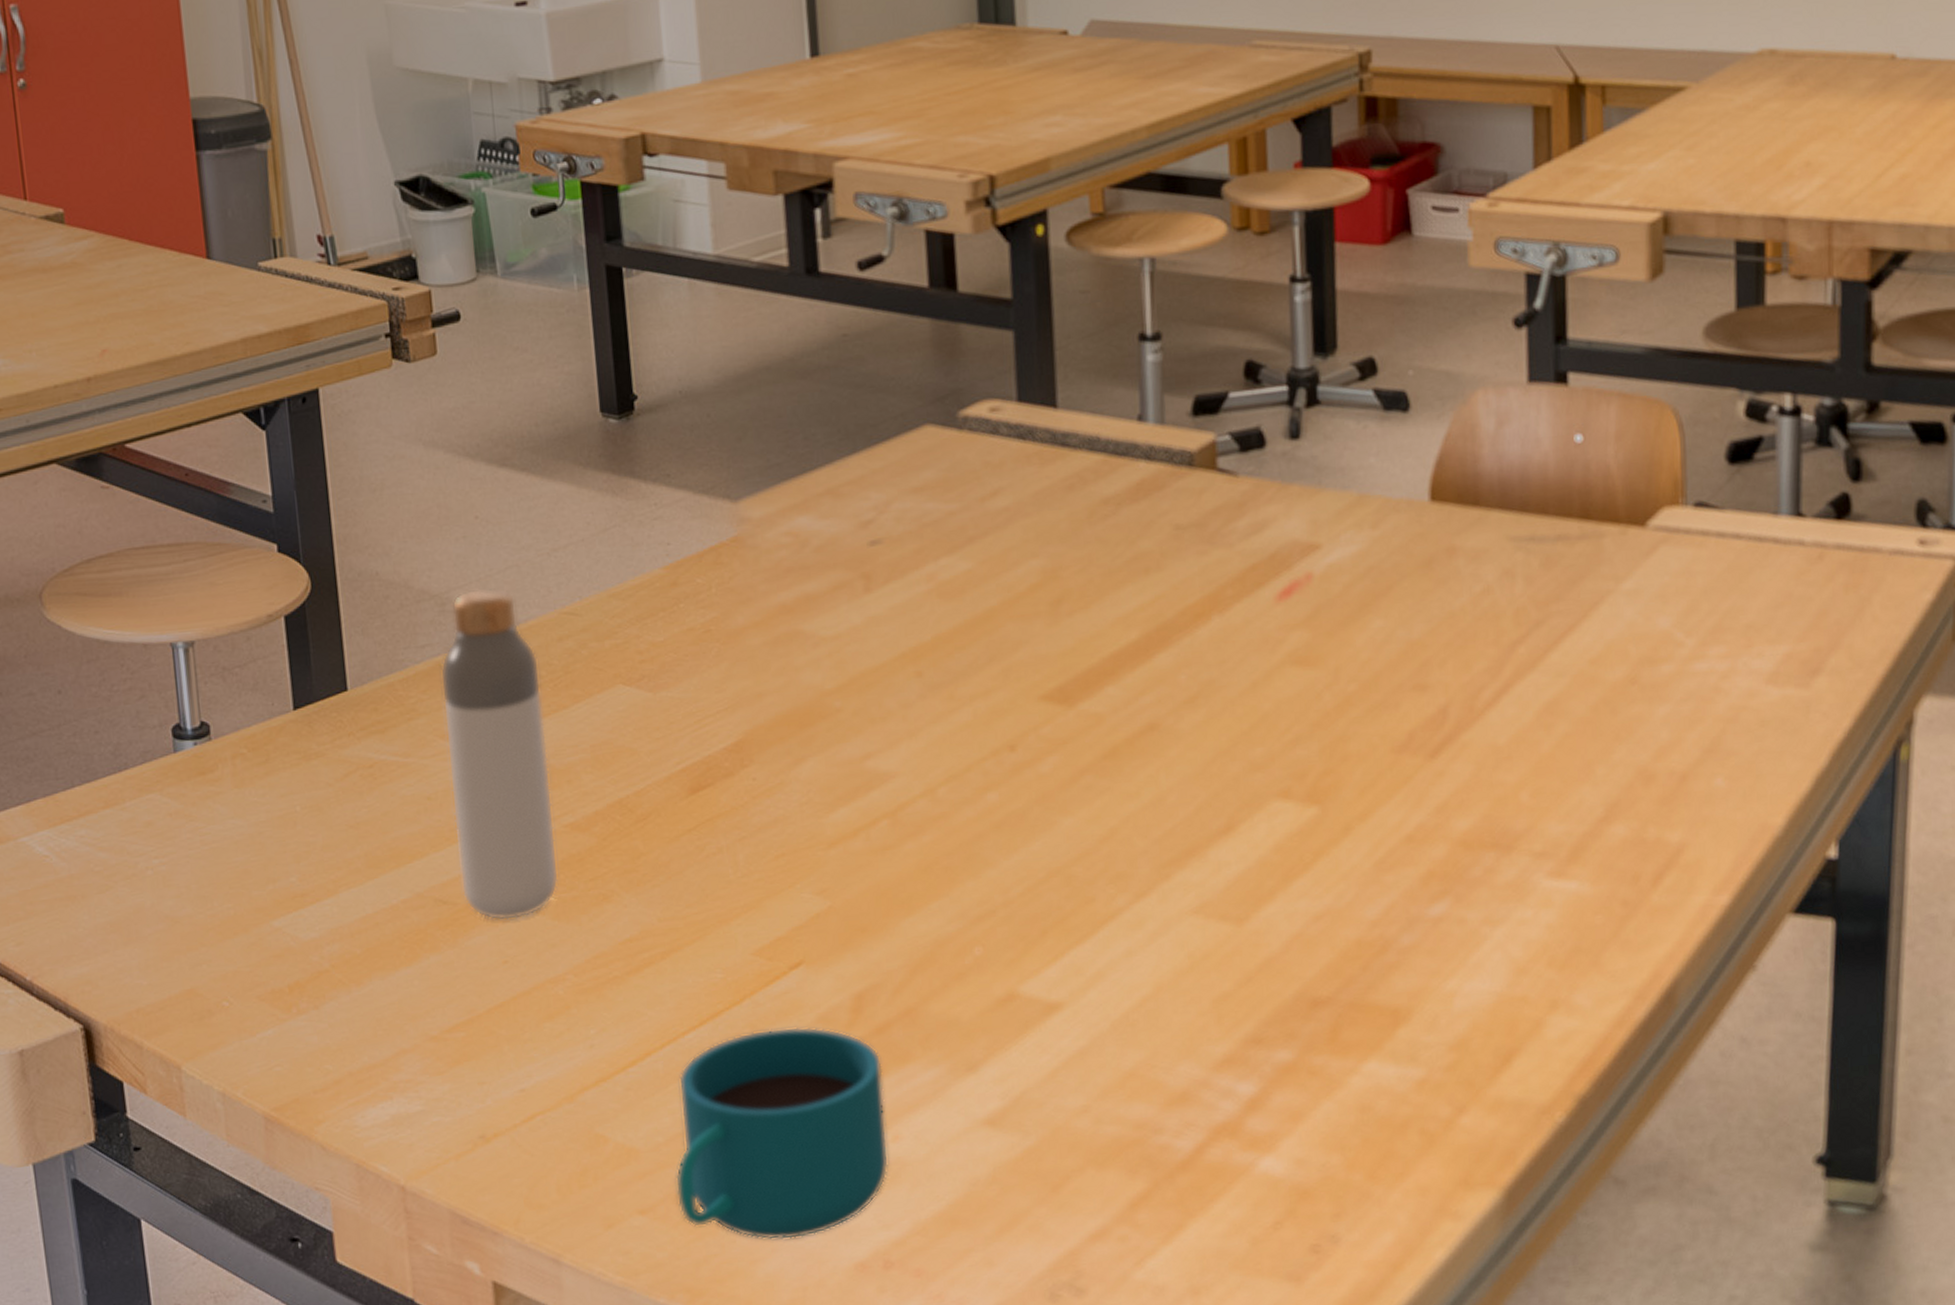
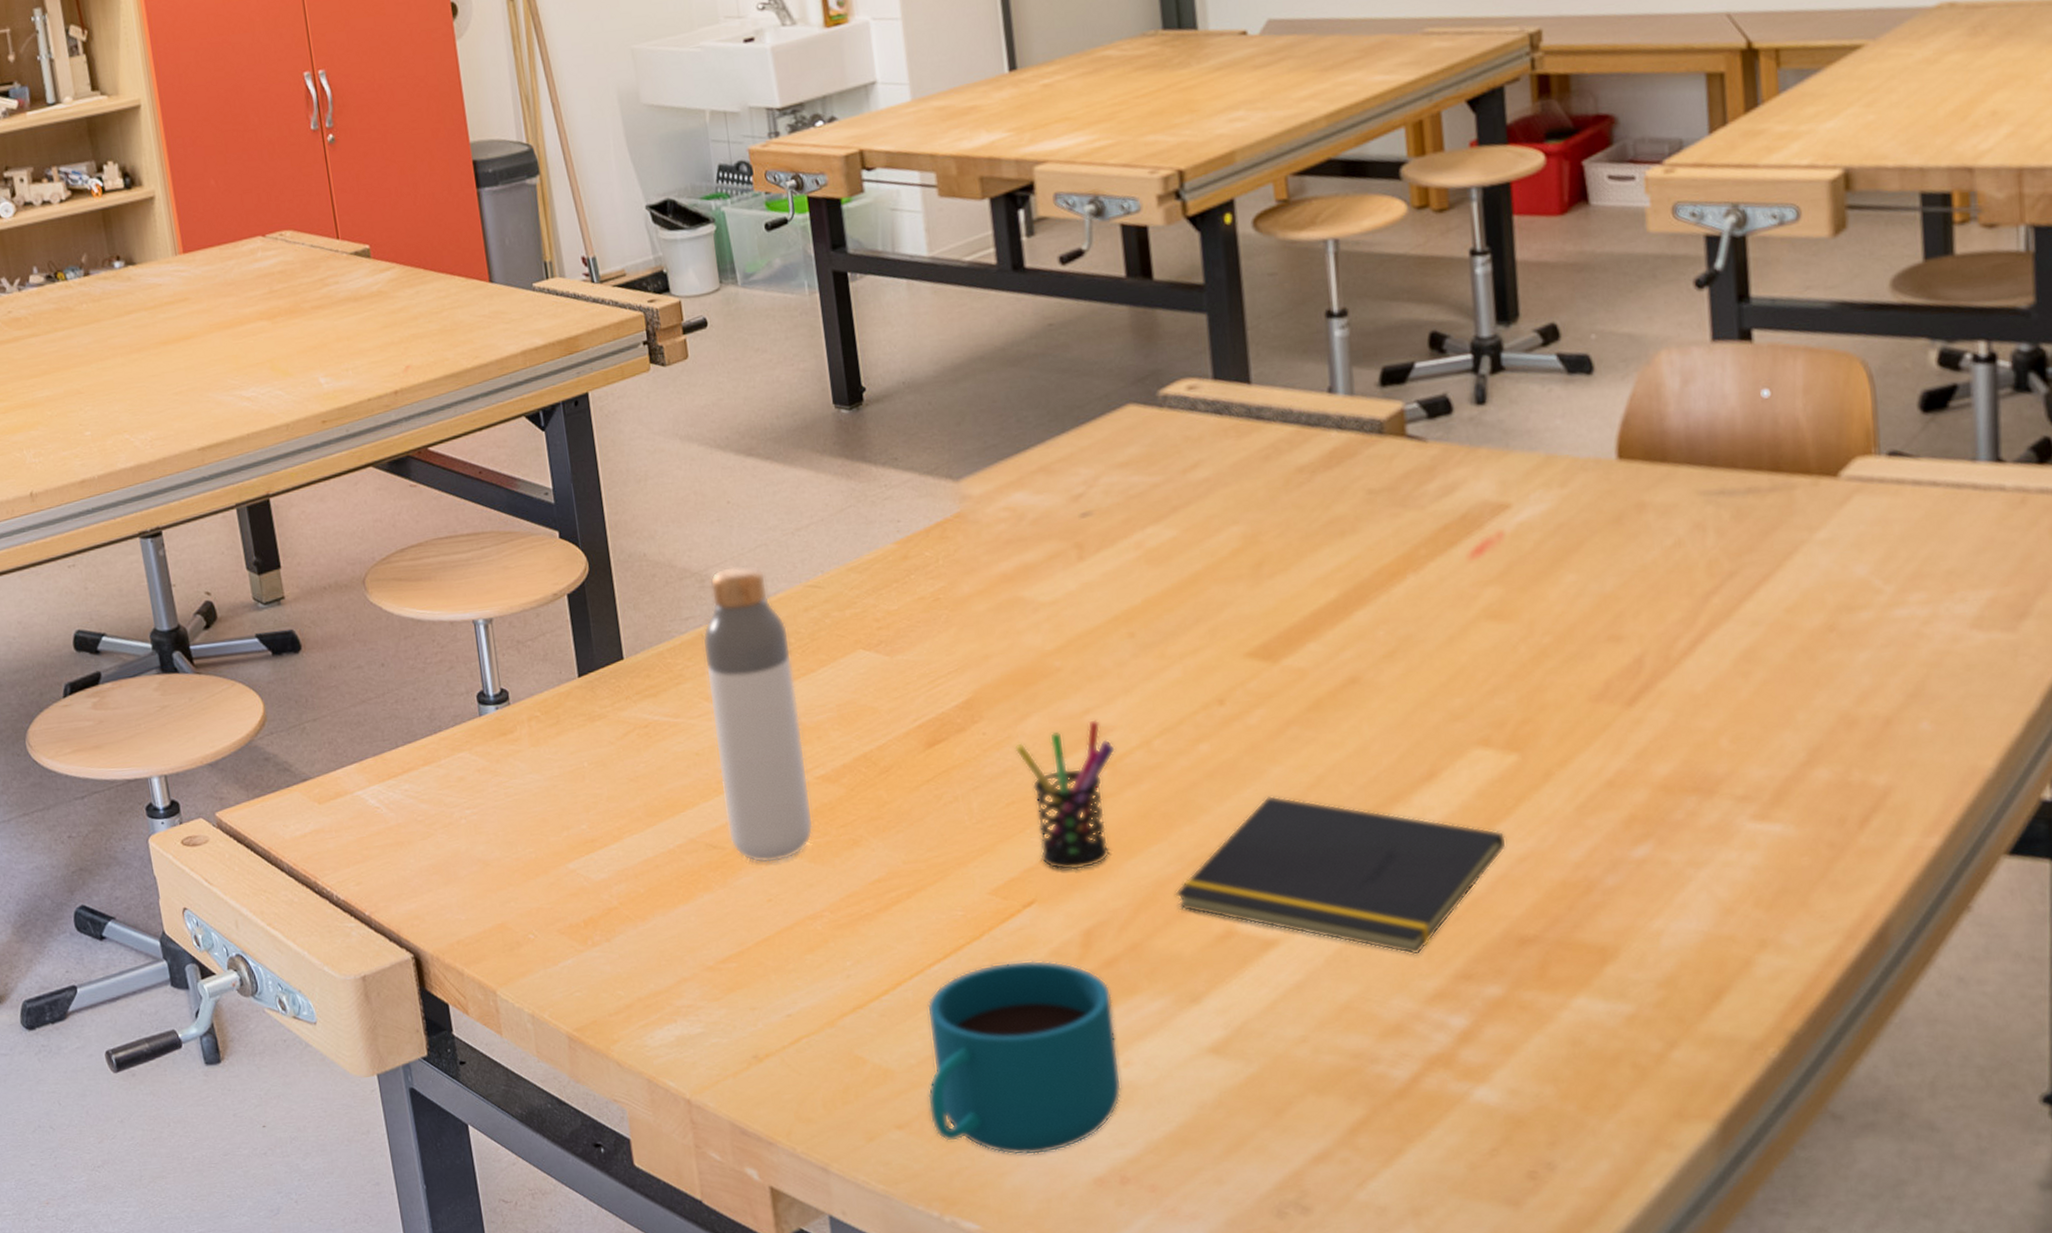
pen holder: none [787,765,897,929] -> present [1014,719,1115,871]
notepad: none [954,848,1303,1019] -> present [1175,795,1507,955]

